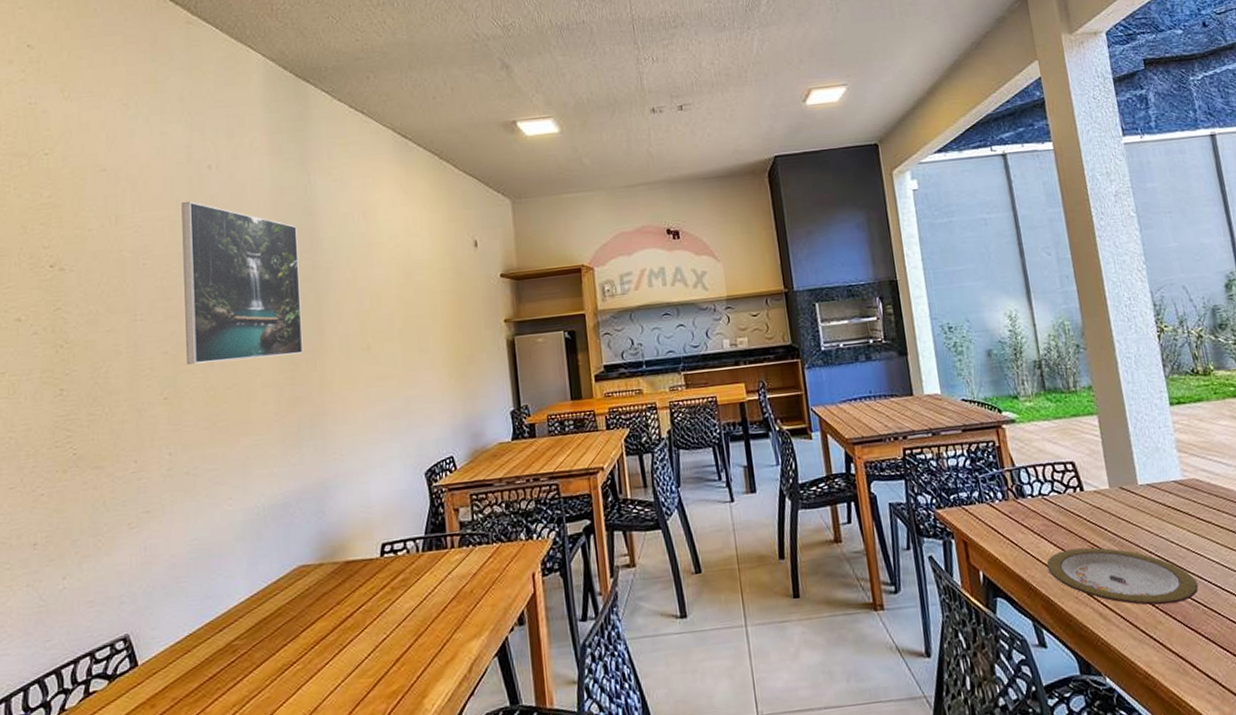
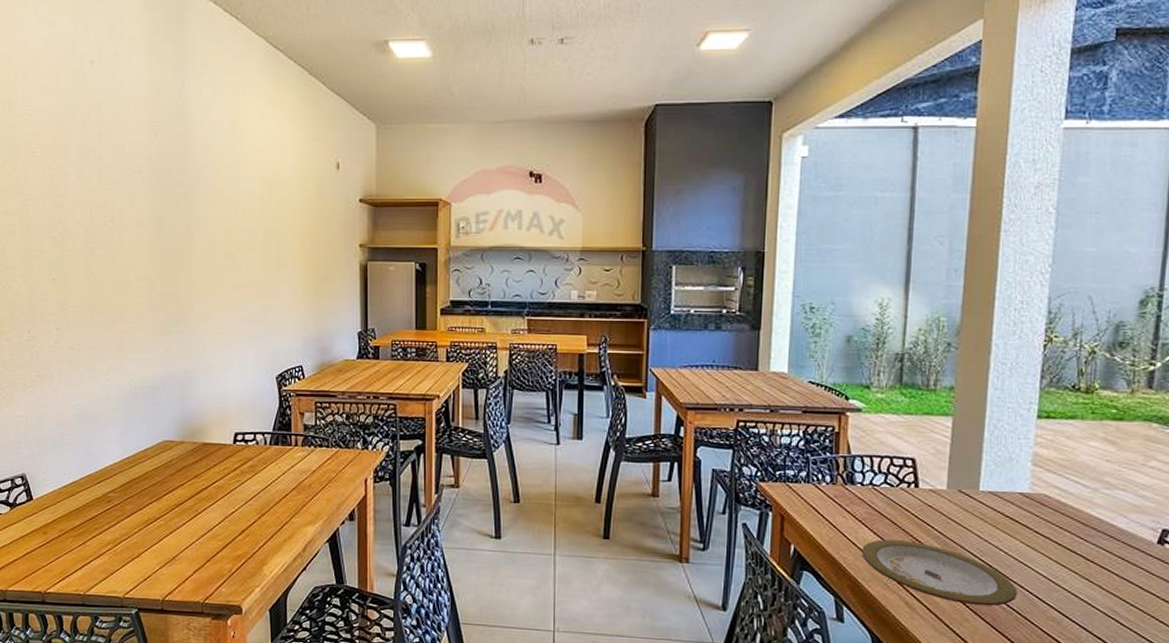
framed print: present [181,201,304,365] -> none [66,94,173,253]

